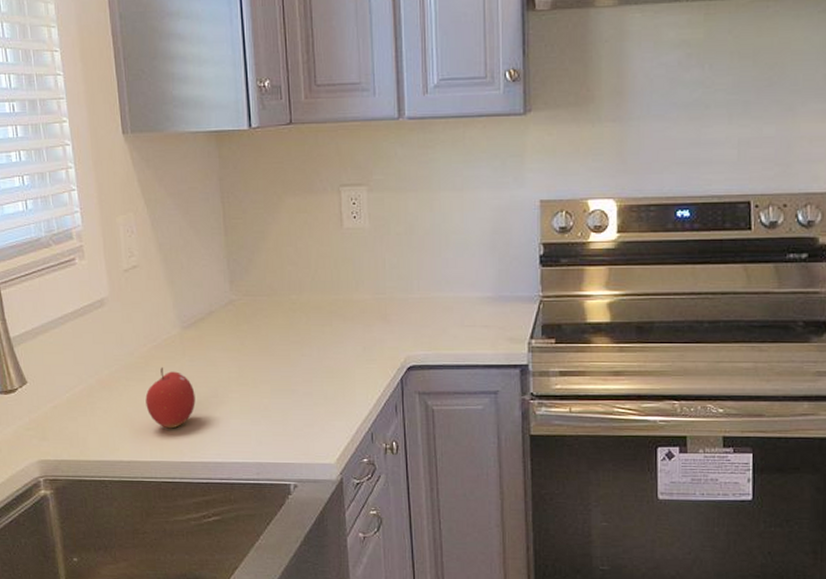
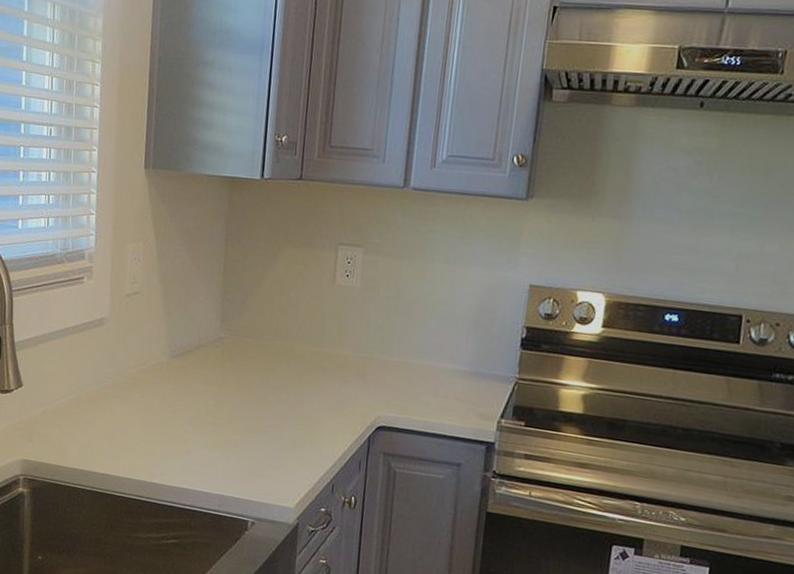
fruit: present [145,367,196,429] -> none [126,390,173,450]

